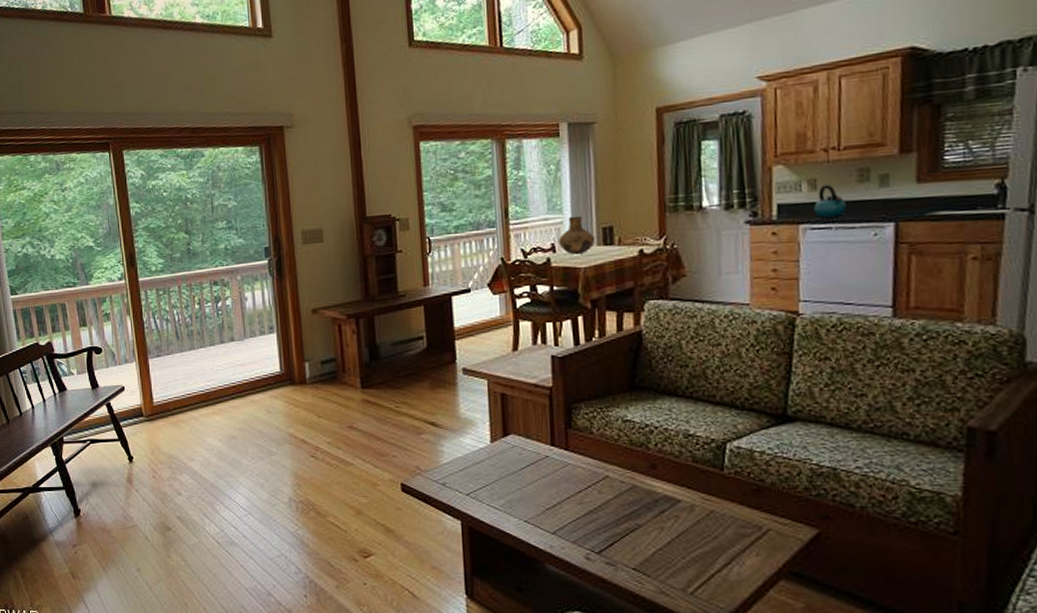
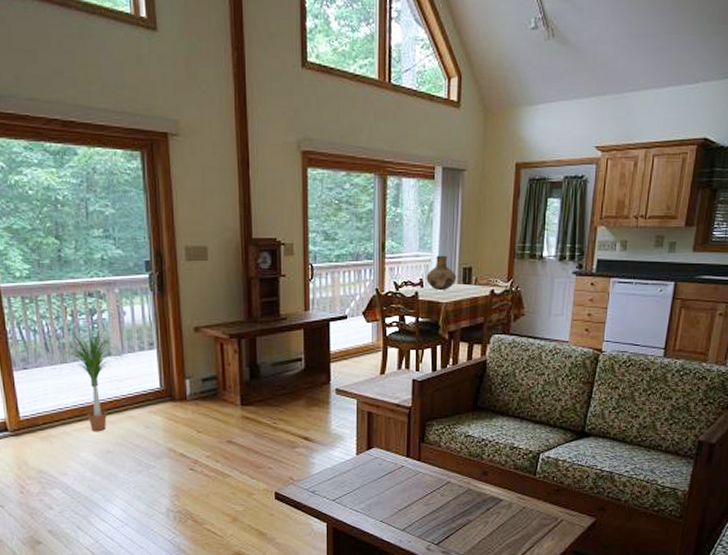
potted plant: none [184,313,247,417] -> present [54,327,125,432]
kettle: present [814,184,846,218] -> none [622,247,645,274]

